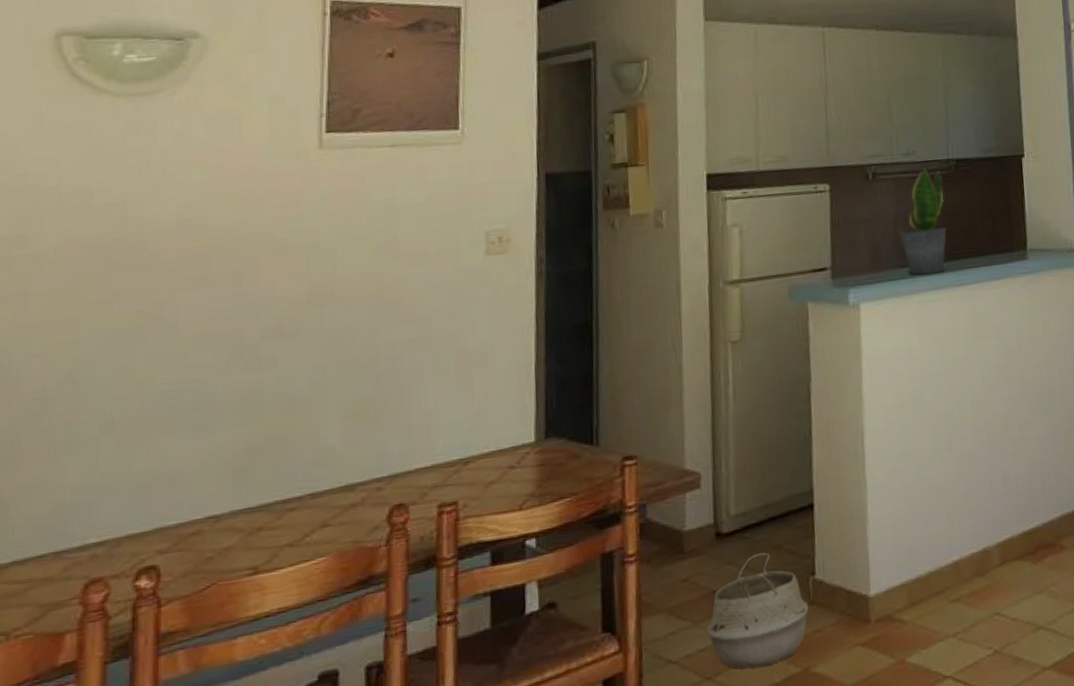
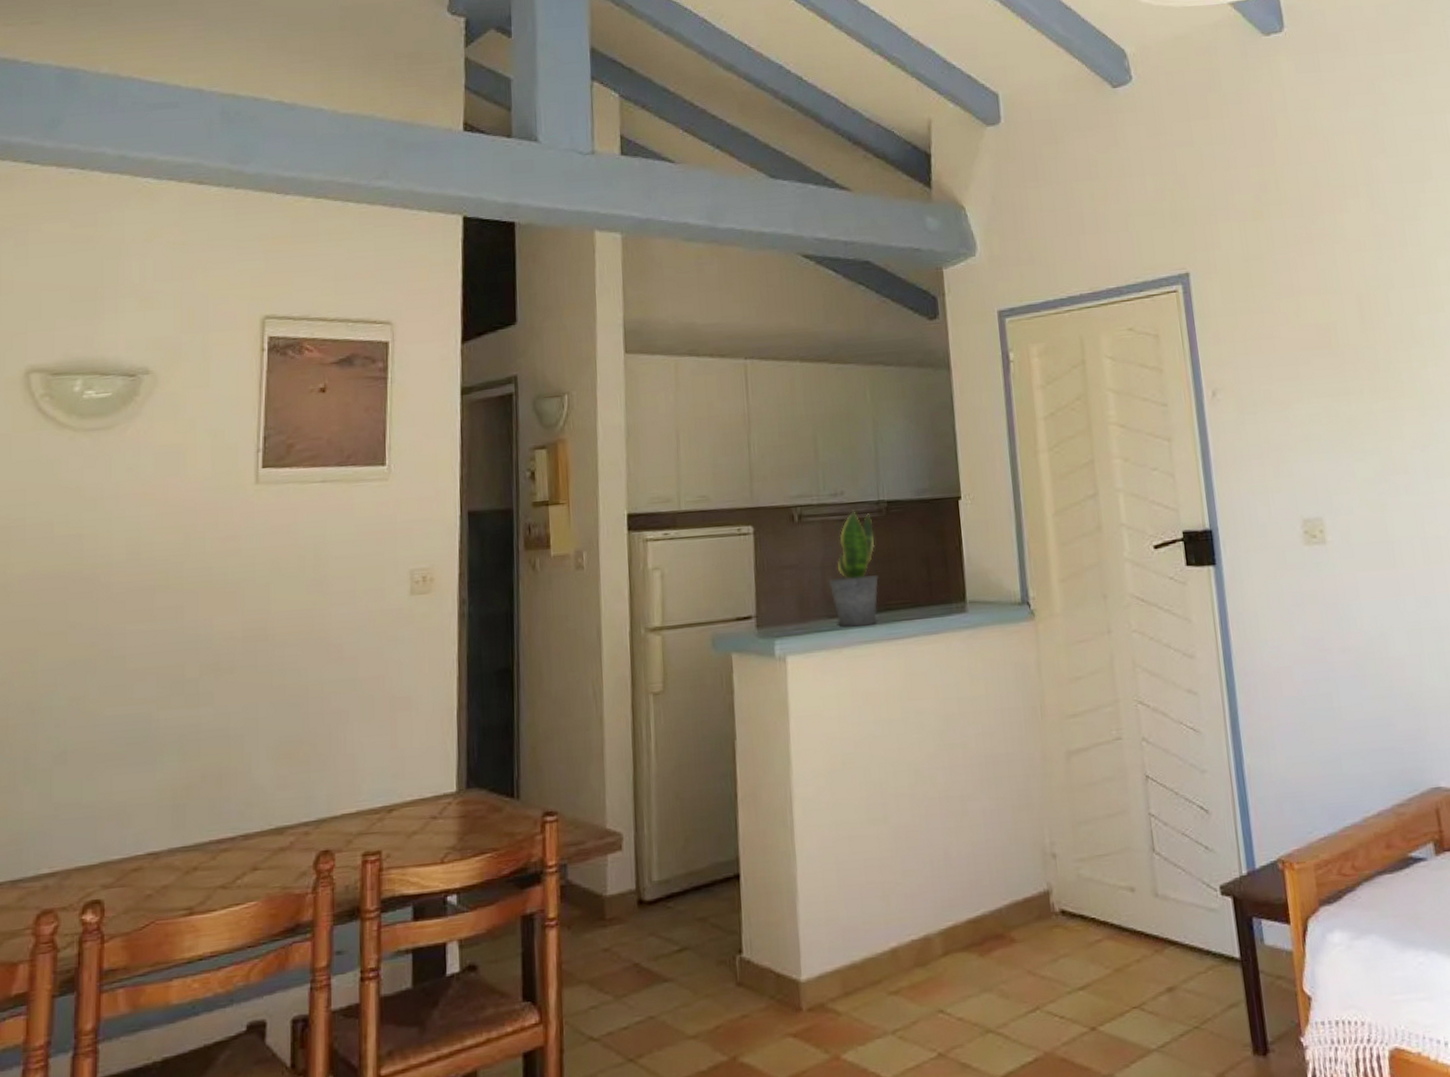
woven basket: present [706,552,809,668] -> none [628,925,736,1052]

